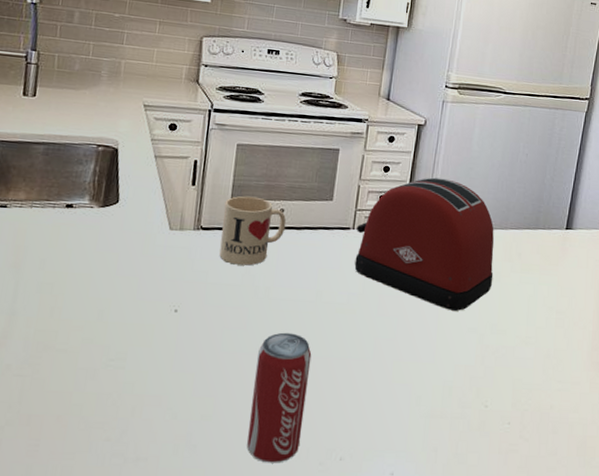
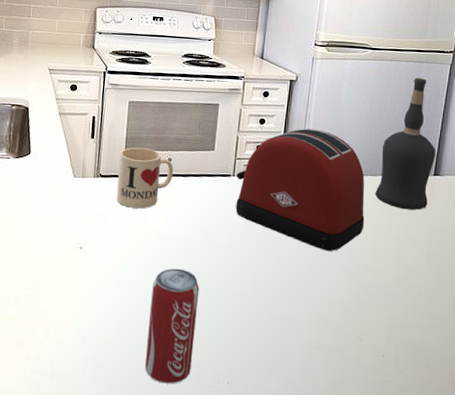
liquor bottle: none [505,125,569,266] -> present [375,77,436,210]

